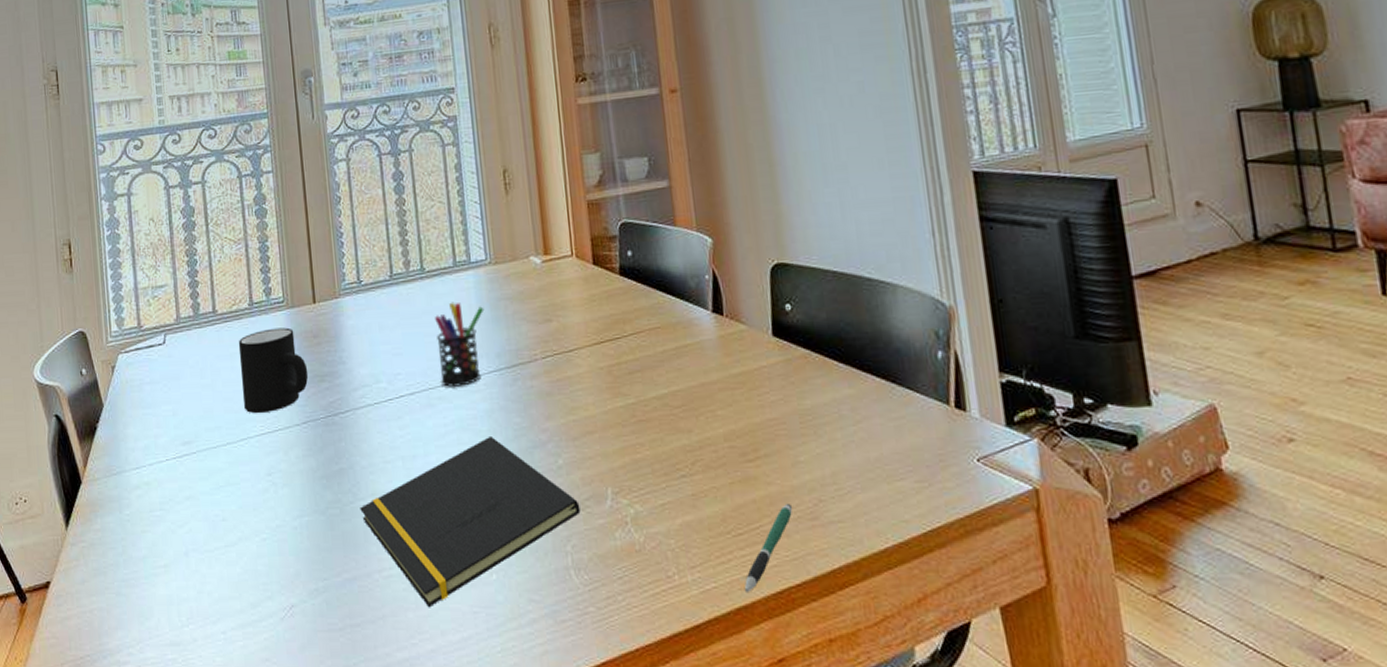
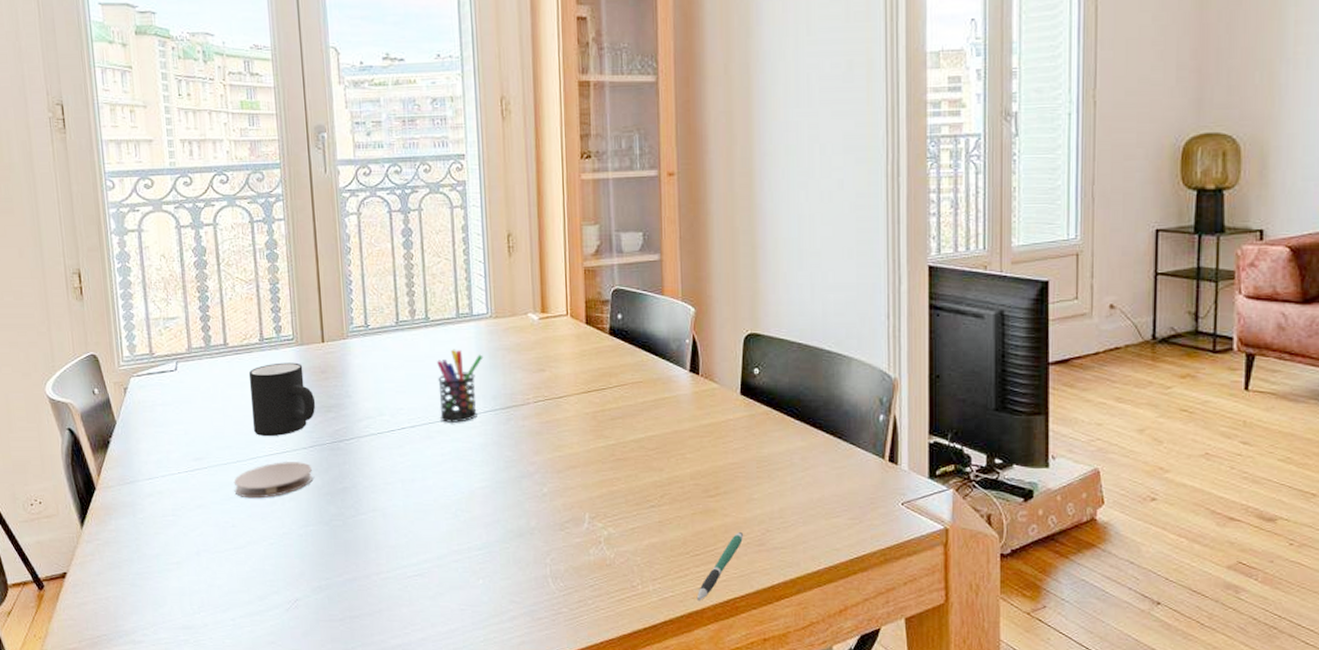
coaster: none [223,441,307,487] -> present [233,462,313,499]
notepad: present [360,437,581,608] -> none [361,466,560,605]

